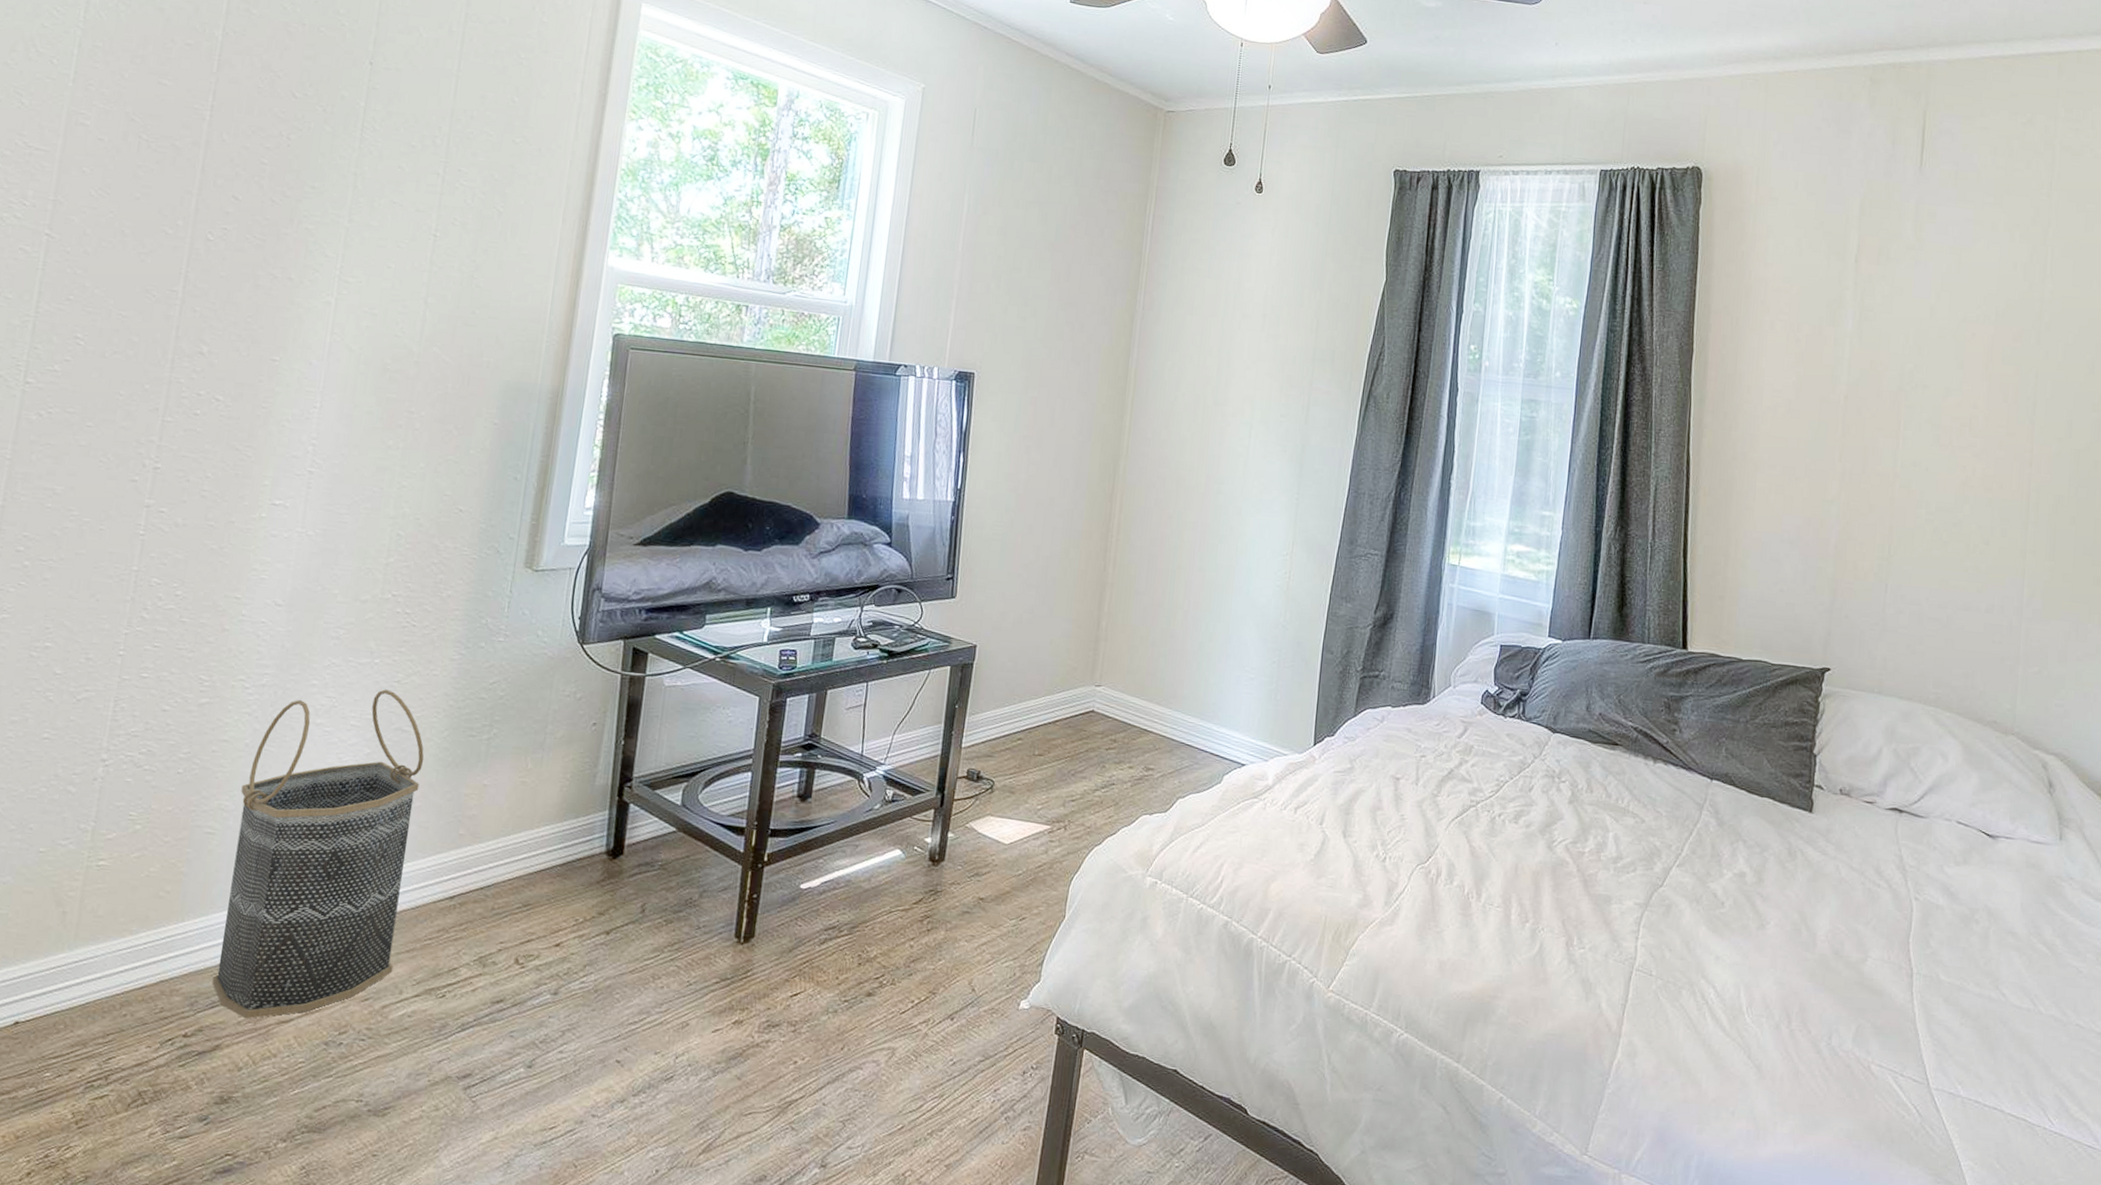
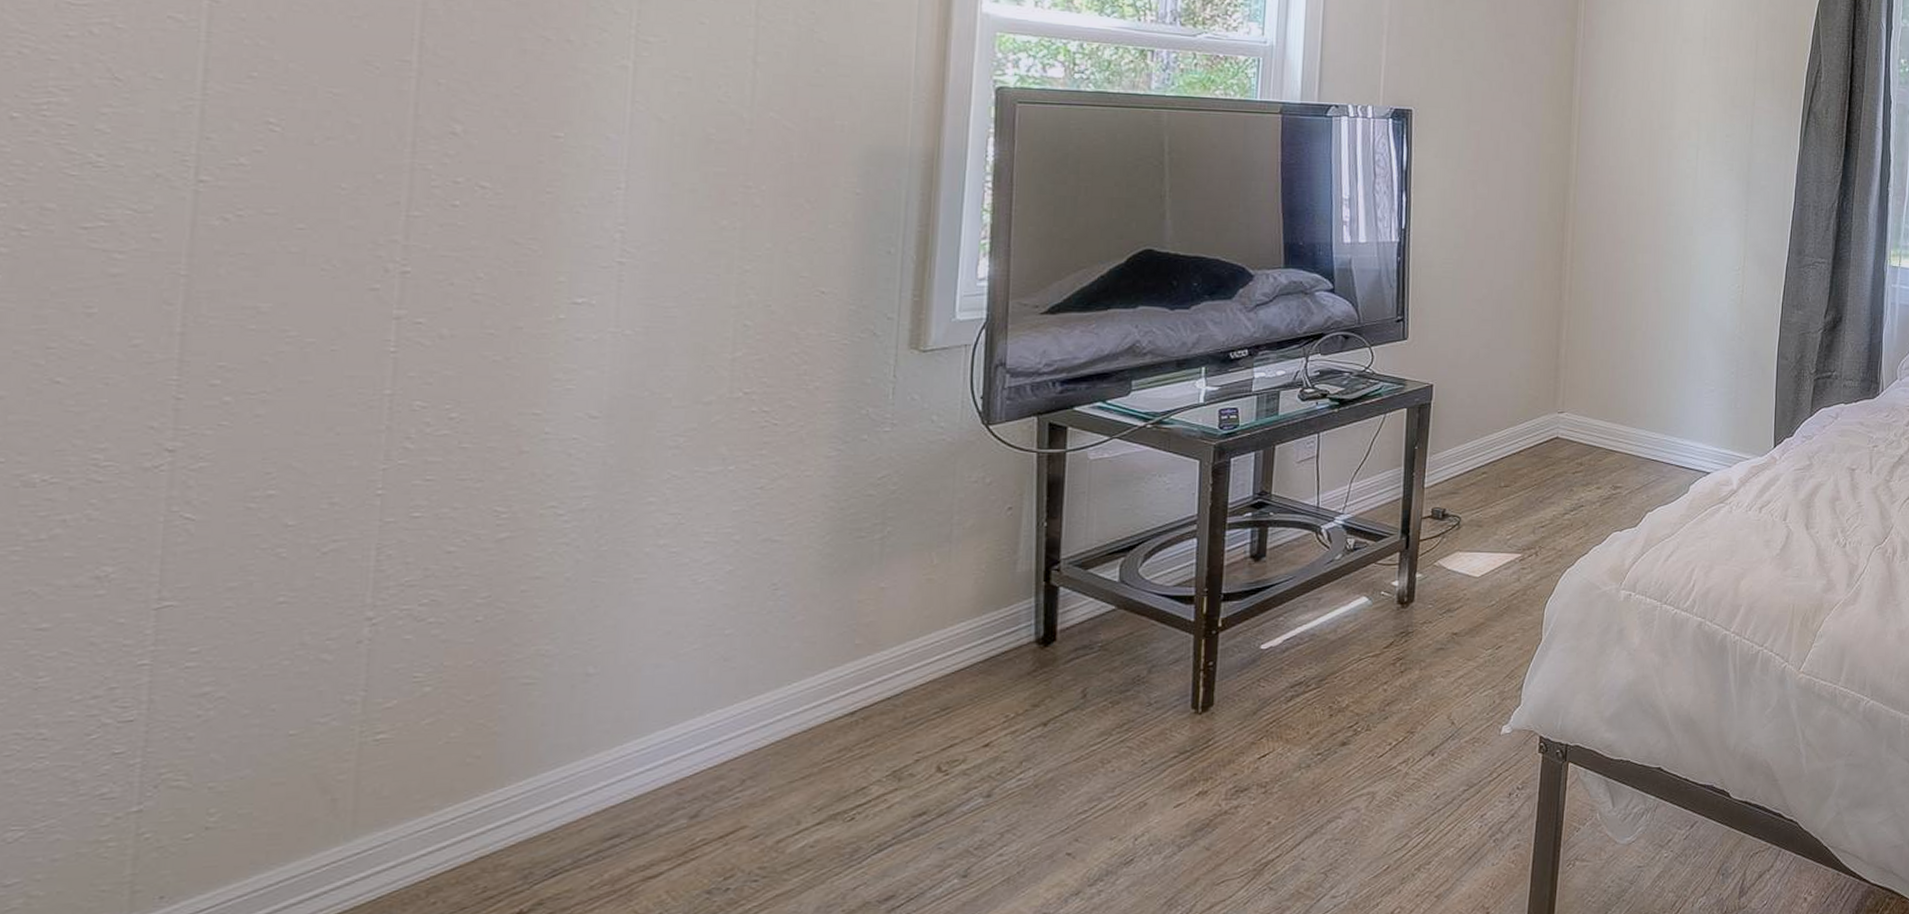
basket: present [212,689,424,1019] -> none [550,498,803,882]

